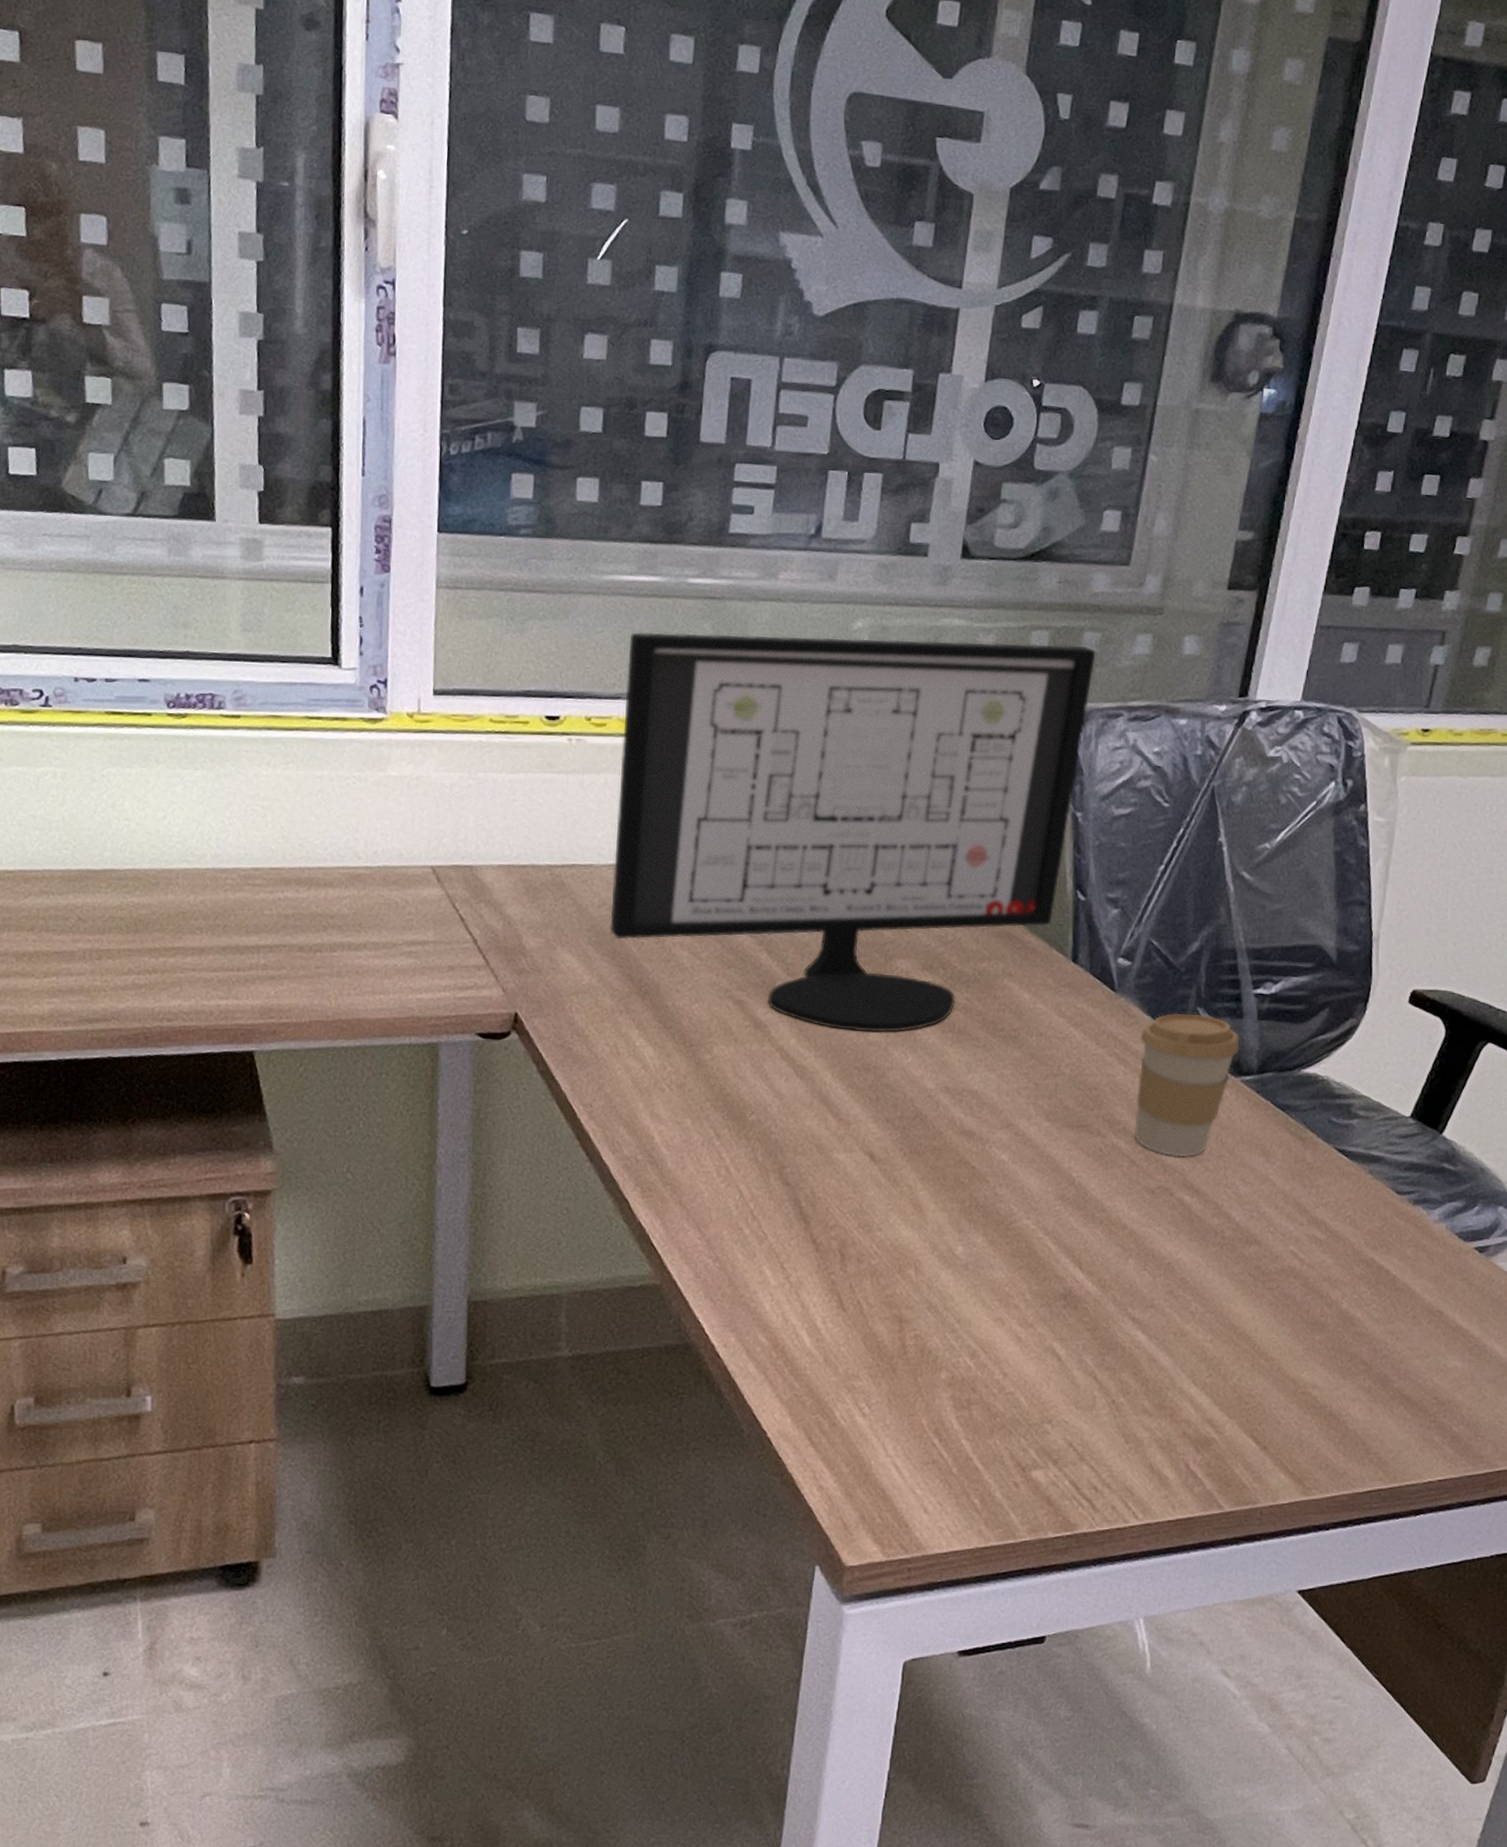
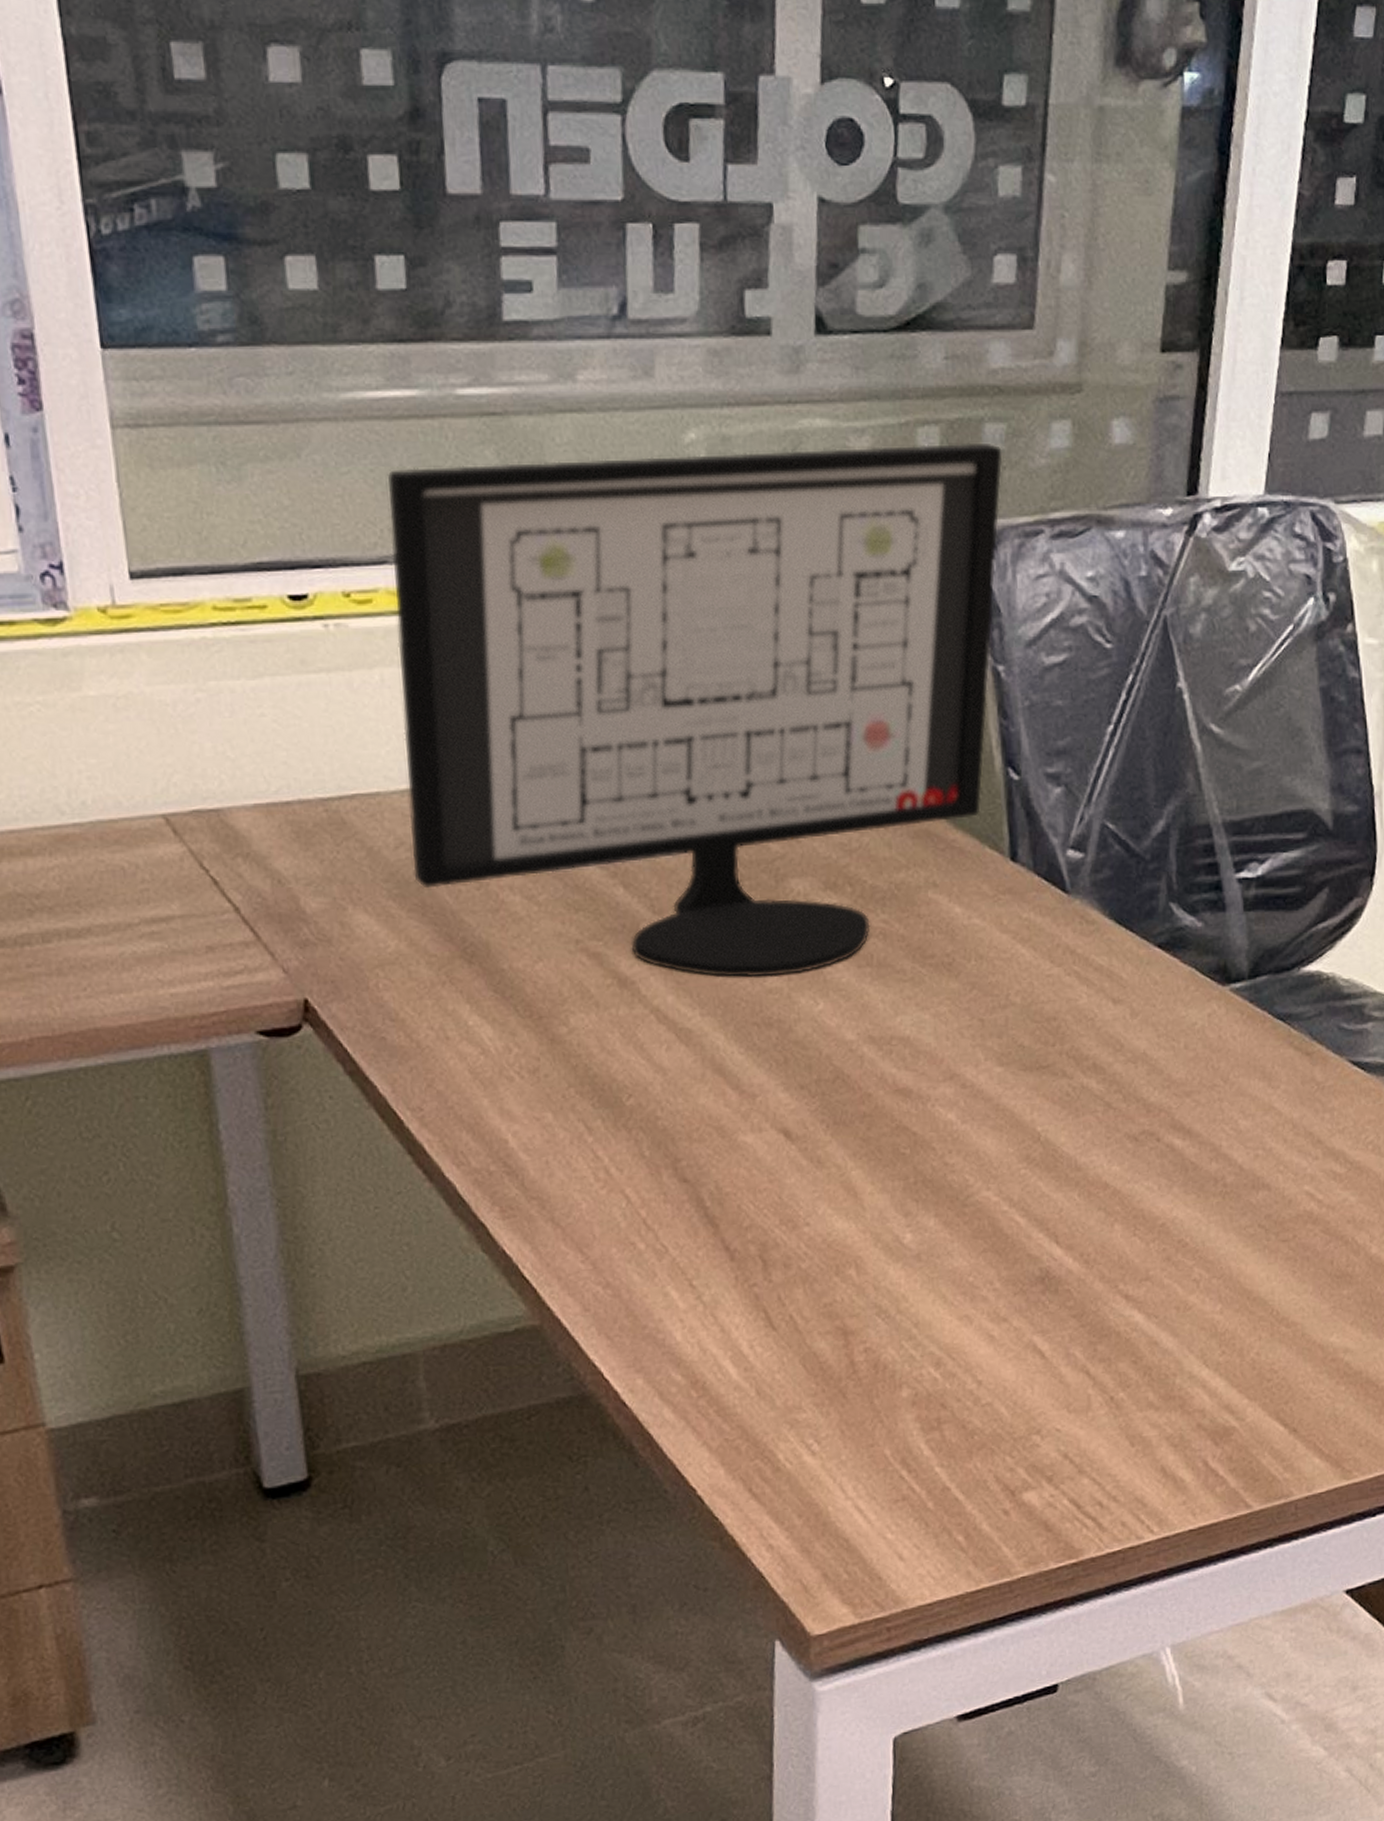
coffee cup: present [1134,1013,1240,1158] -> none [1102,911,1225,1093]

